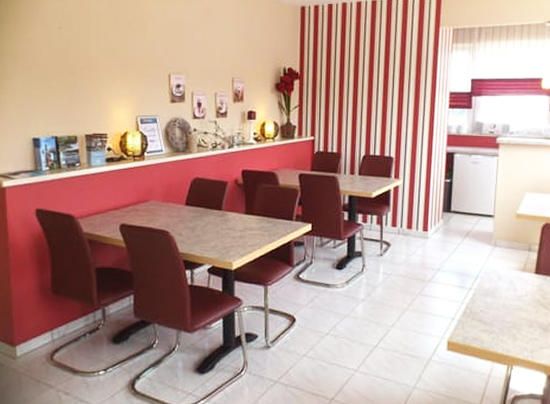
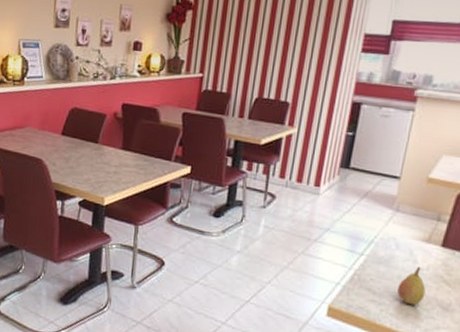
fruit: none [504,294,527,330] -> present [397,266,426,305]

